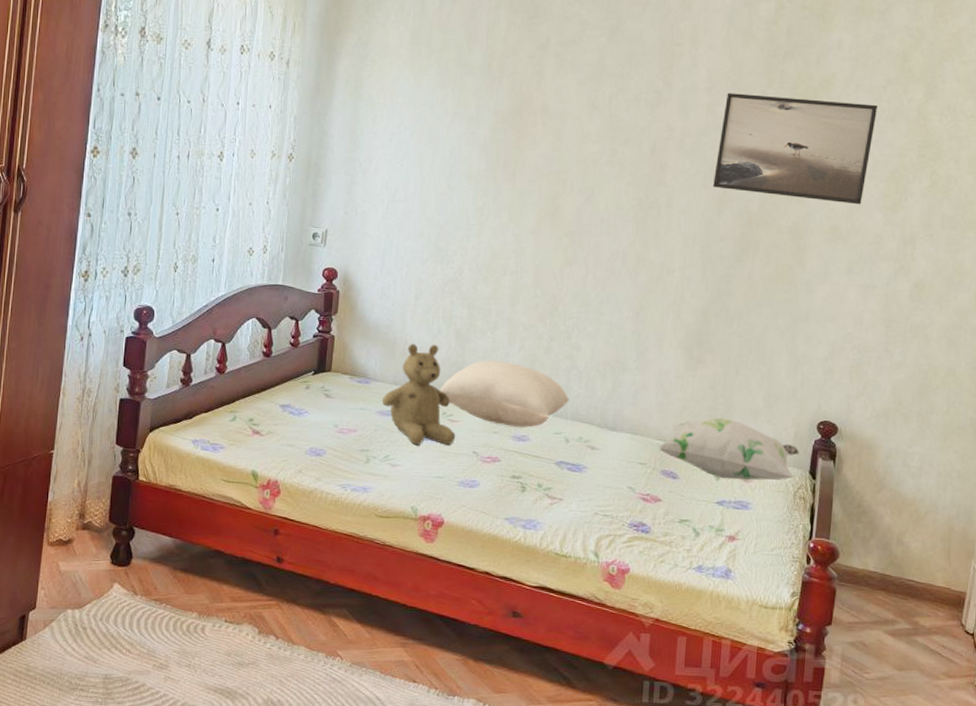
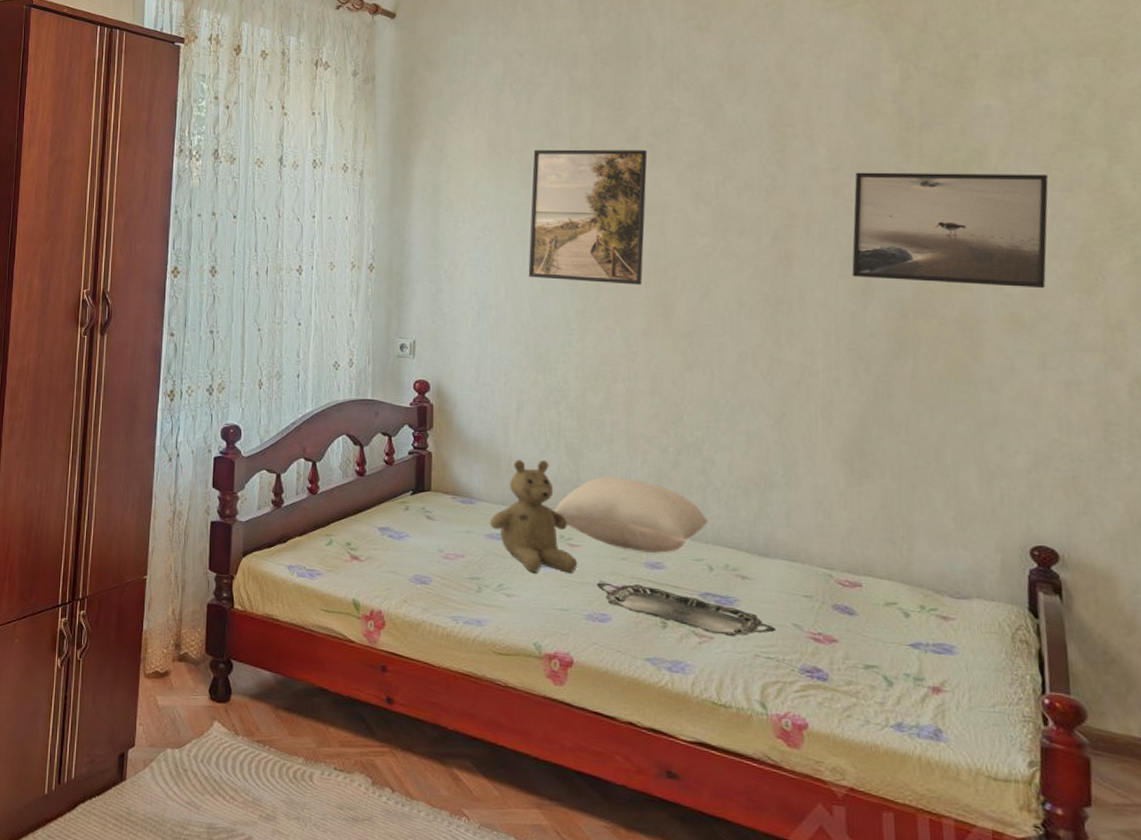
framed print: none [436,51,554,186] -> present [528,149,648,285]
serving tray: none [470,453,613,499] -> present [597,582,775,637]
decorative pillow: present [658,417,799,481] -> none [825,542,1012,619]

